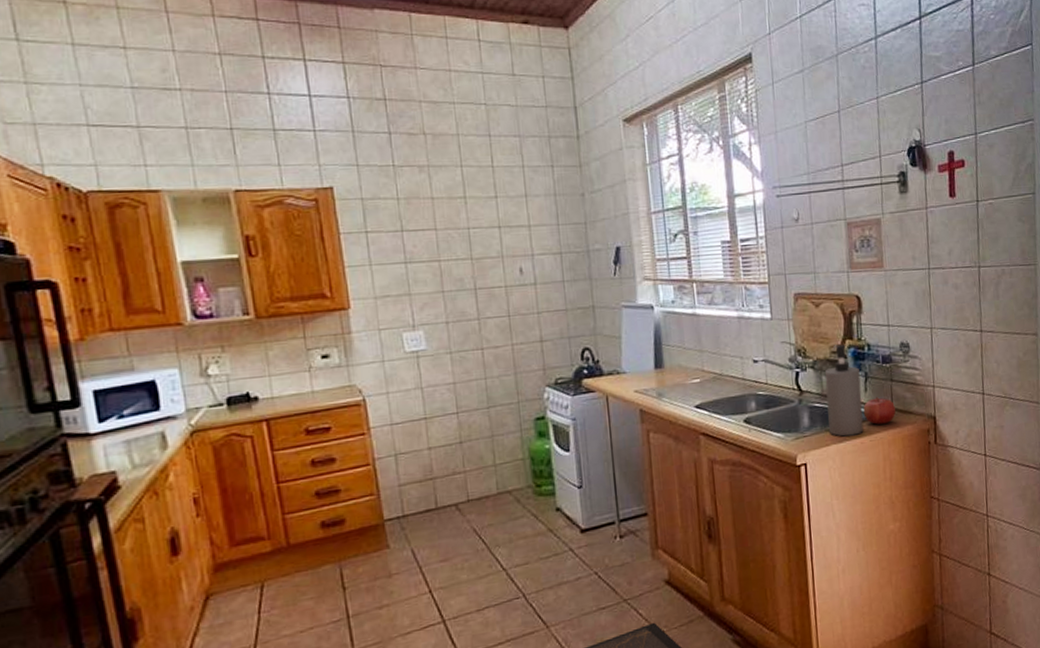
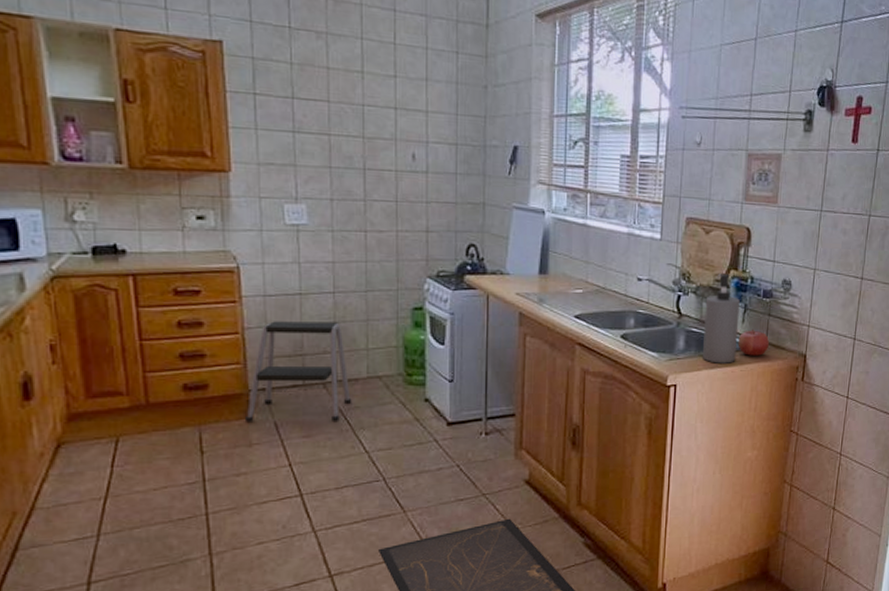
step stool: none [382,442,485,553] -> present [244,321,352,422]

